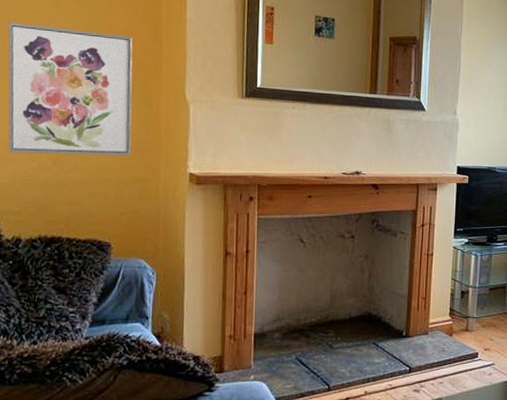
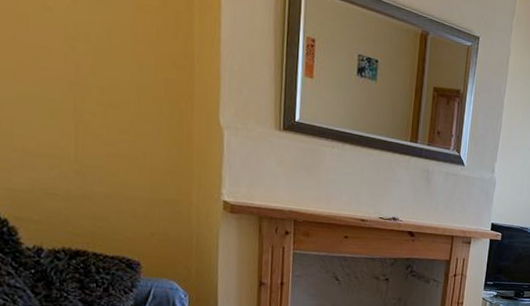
wall art: present [8,22,133,156] -> none [18,15,162,176]

